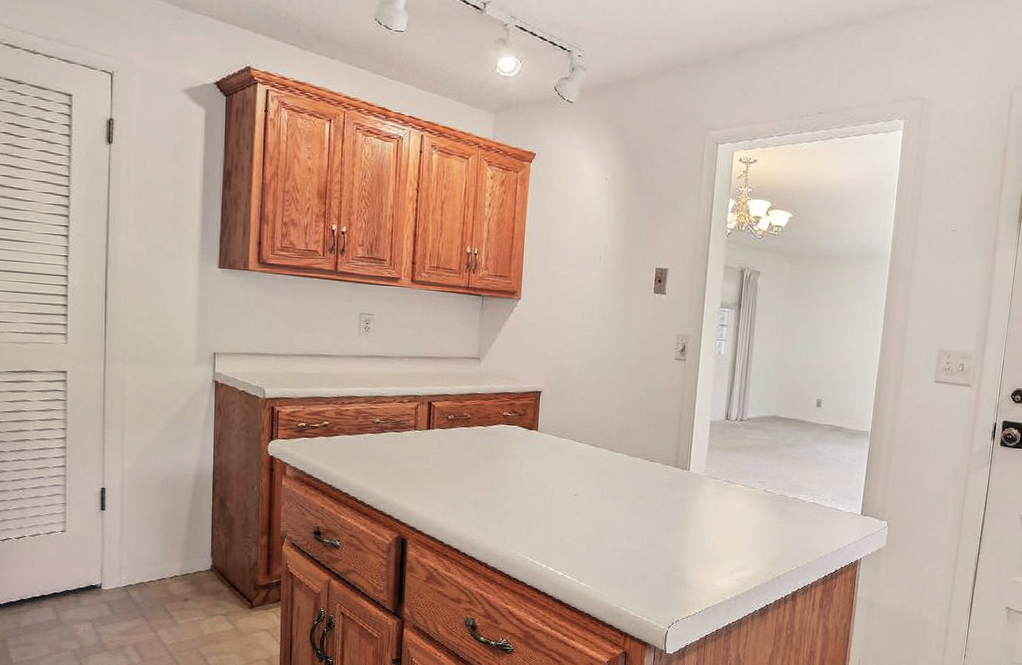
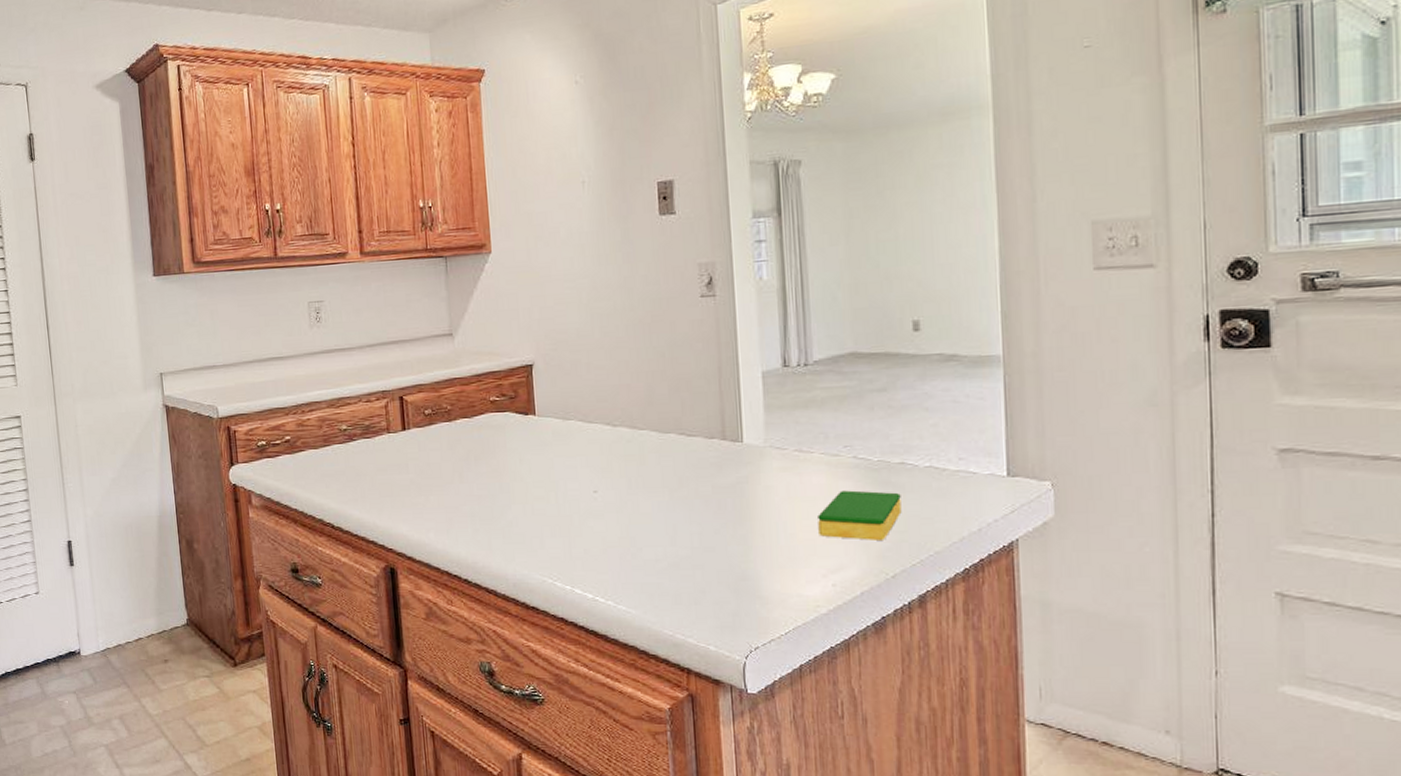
dish sponge: none [732,513,791,551] -> present [818,490,902,540]

